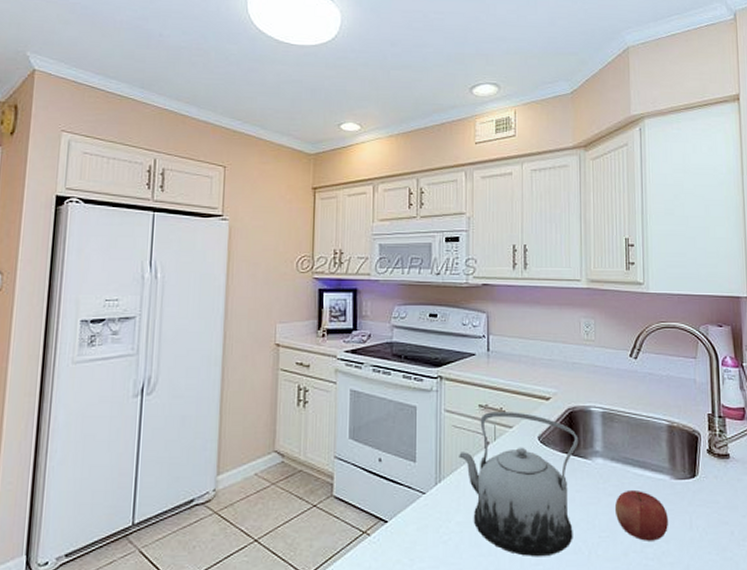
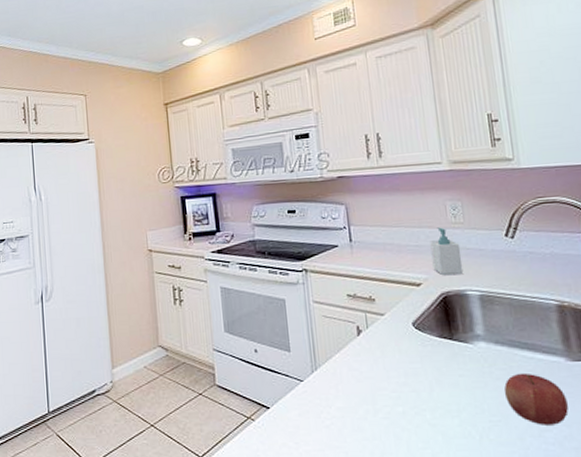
teapot: present [459,412,579,557] -> none [332,299,461,441]
soap bottle: none [562,343,590,391] -> present [430,227,464,275]

